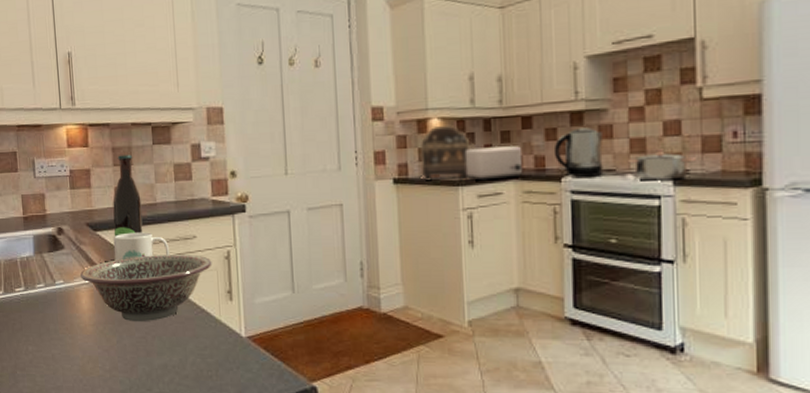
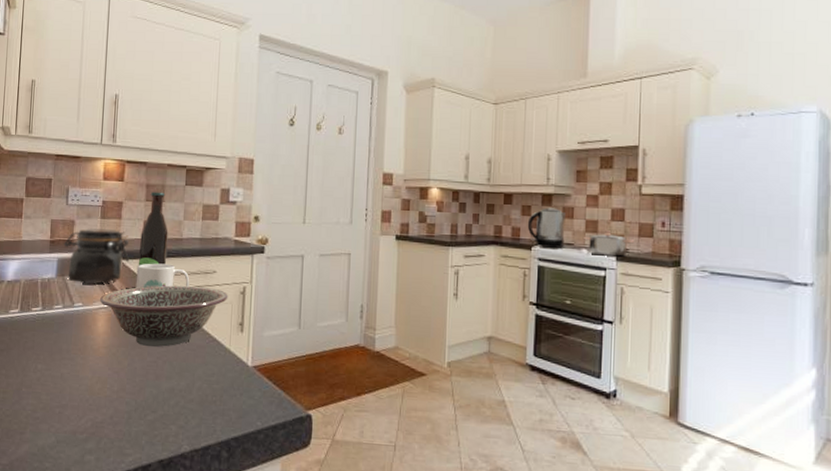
jar: none [37,199,105,259] -> present [63,228,130,284]
spice rack: present [421,124,476,180] -> none [419,194,466,242]
toaster: present [464,146,523,181] -> none [456,216,503,244]

